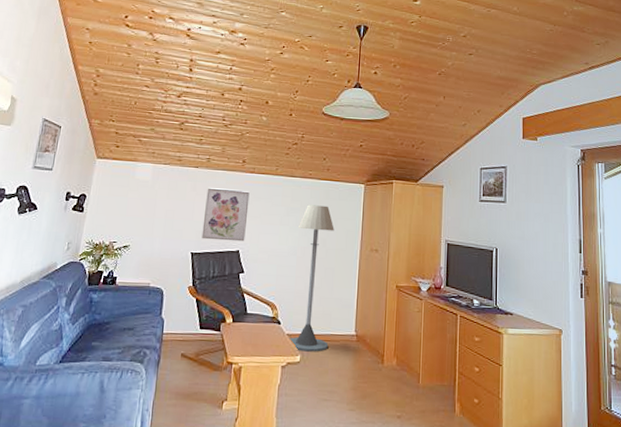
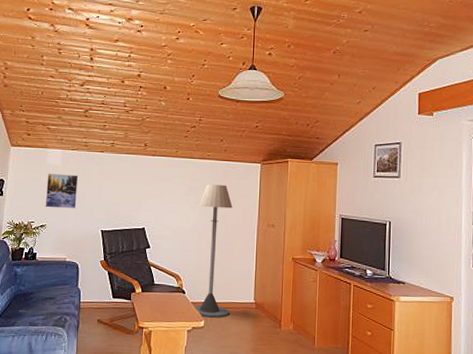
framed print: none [130,189,170,229] -> present [45,174,79,209]
wall art: present [201,186,250,242] -> none [110,169,152,220]

